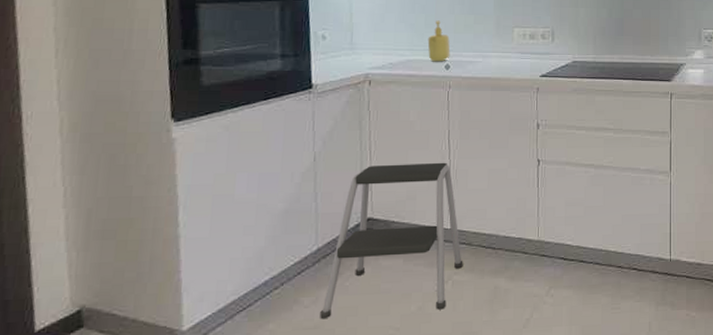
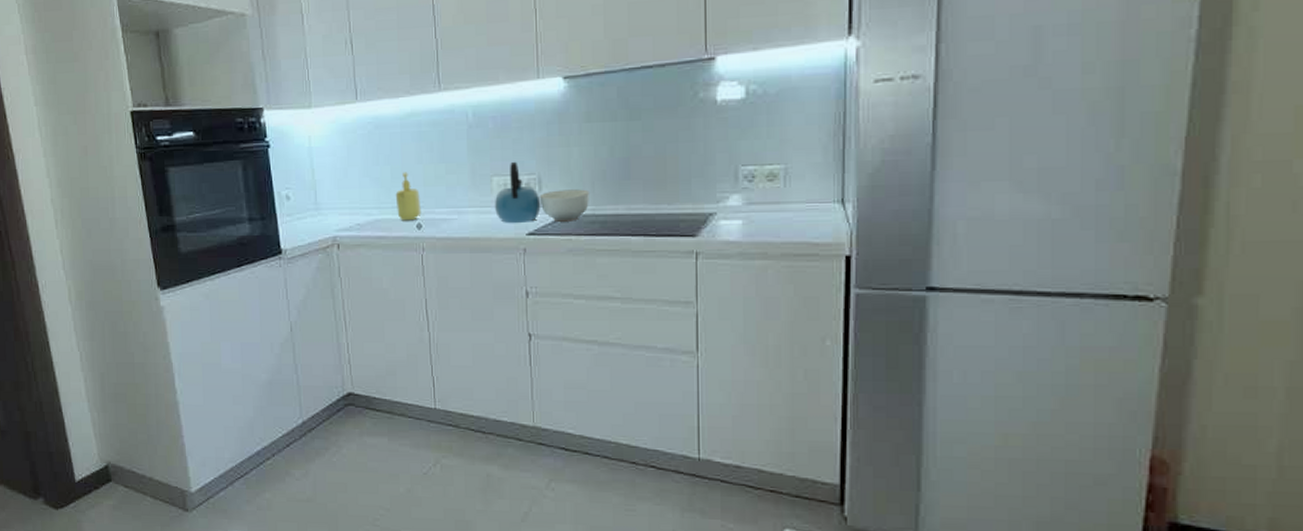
step stool: present [320,162,463,320] -> none [311,335,451,494]
kettle: none [514,16,553,68] -> present [494,161,541,224]
bowl: none [552,41,593,67] -> present [539,189,590,222]

